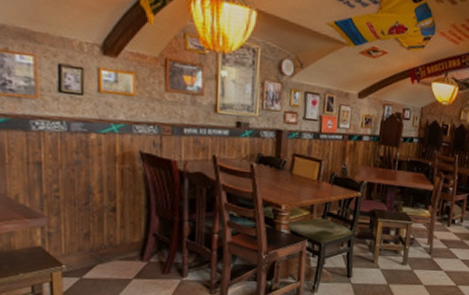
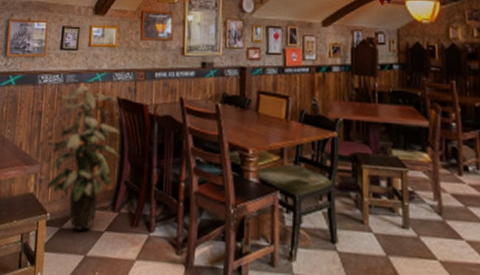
indoor plant: none [58,136,146,280] -> present [47,86,121,231]

